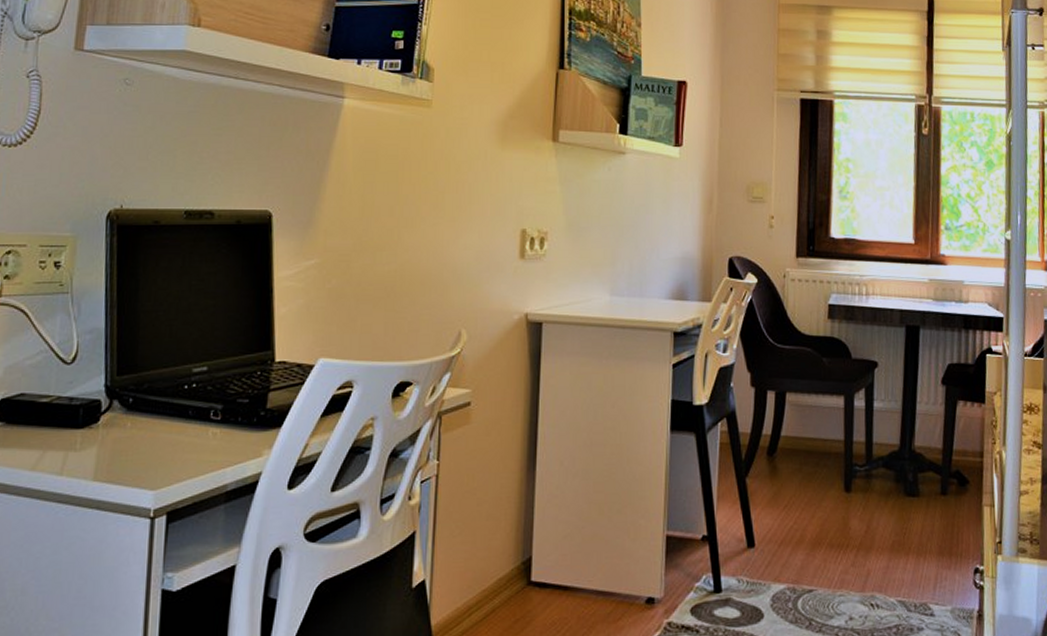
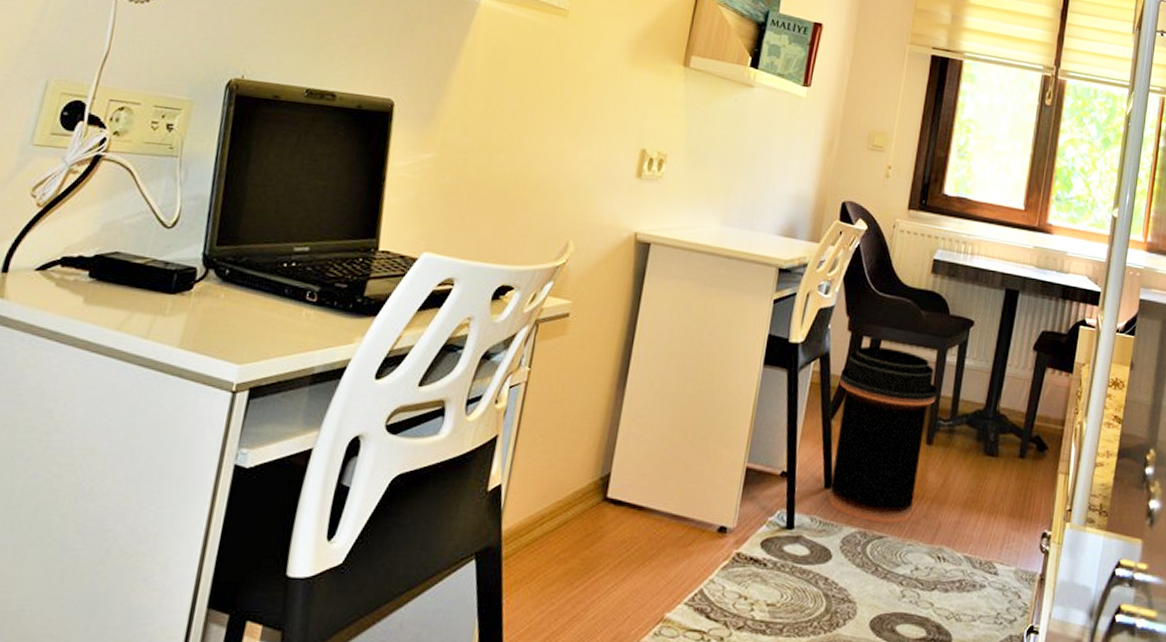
trash can: none [750,399,849,576] -> present [829,346,938,523]

